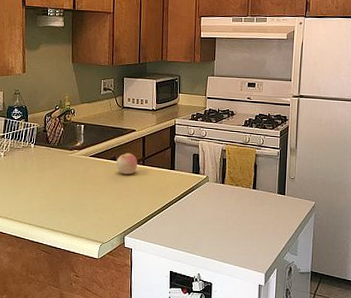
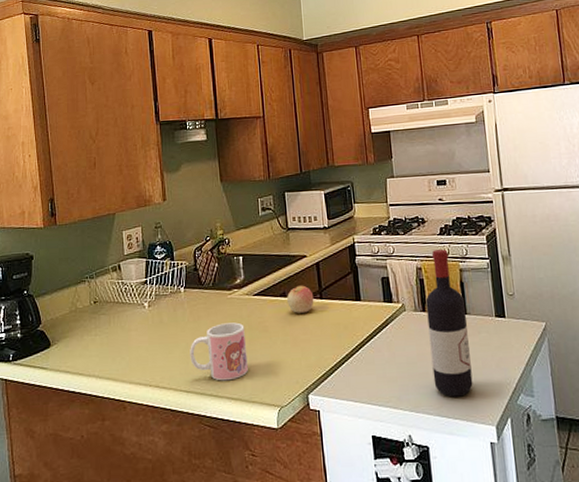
mug: none [34,175,80,219] -> present [190,322,248,381]
wine bottle: none [223,137,256,250] -> present [425,249,473,397]

